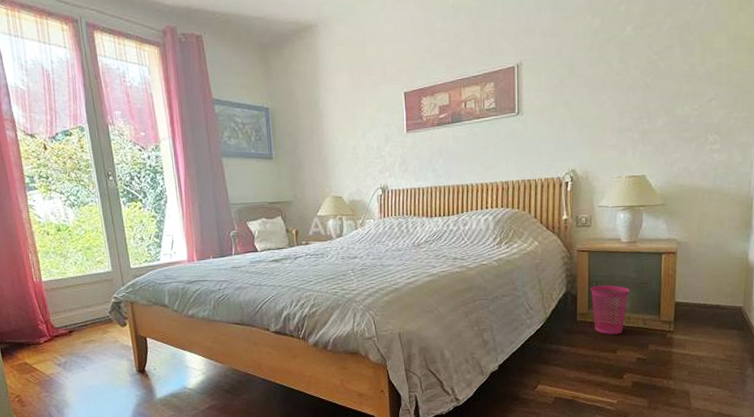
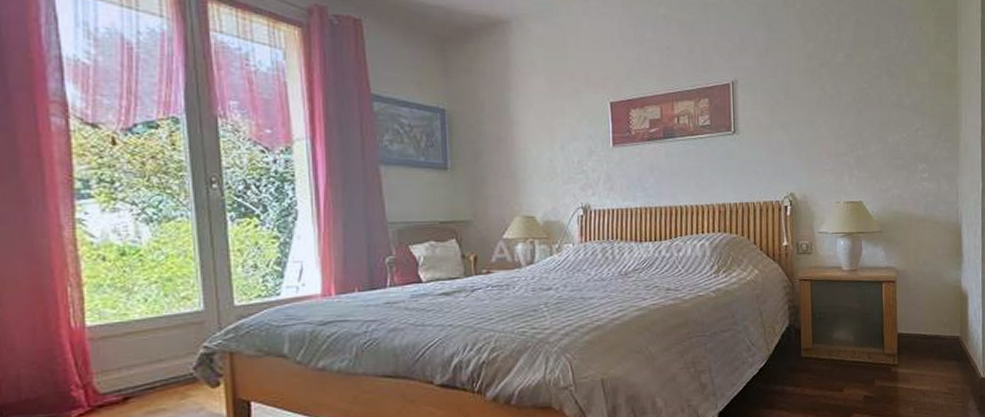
waste basket: present [589,284,631,335] -> none [813,316,854,372]

